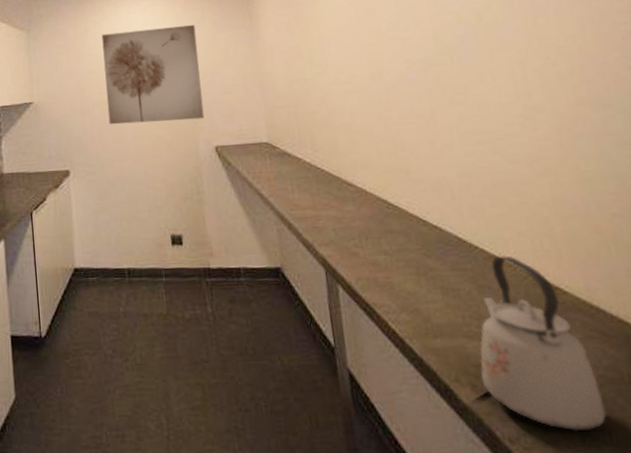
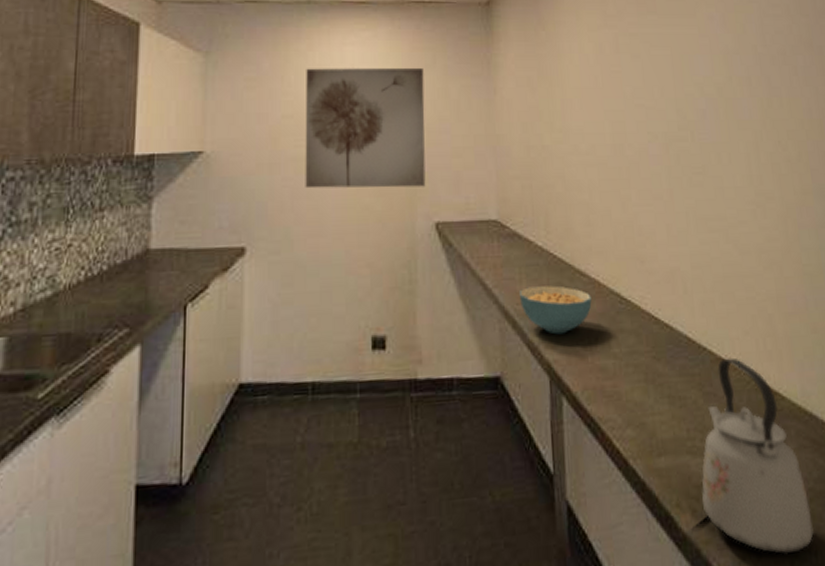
cereal bowl: none [293,194,360,234] -> present [520,285,592,335]

